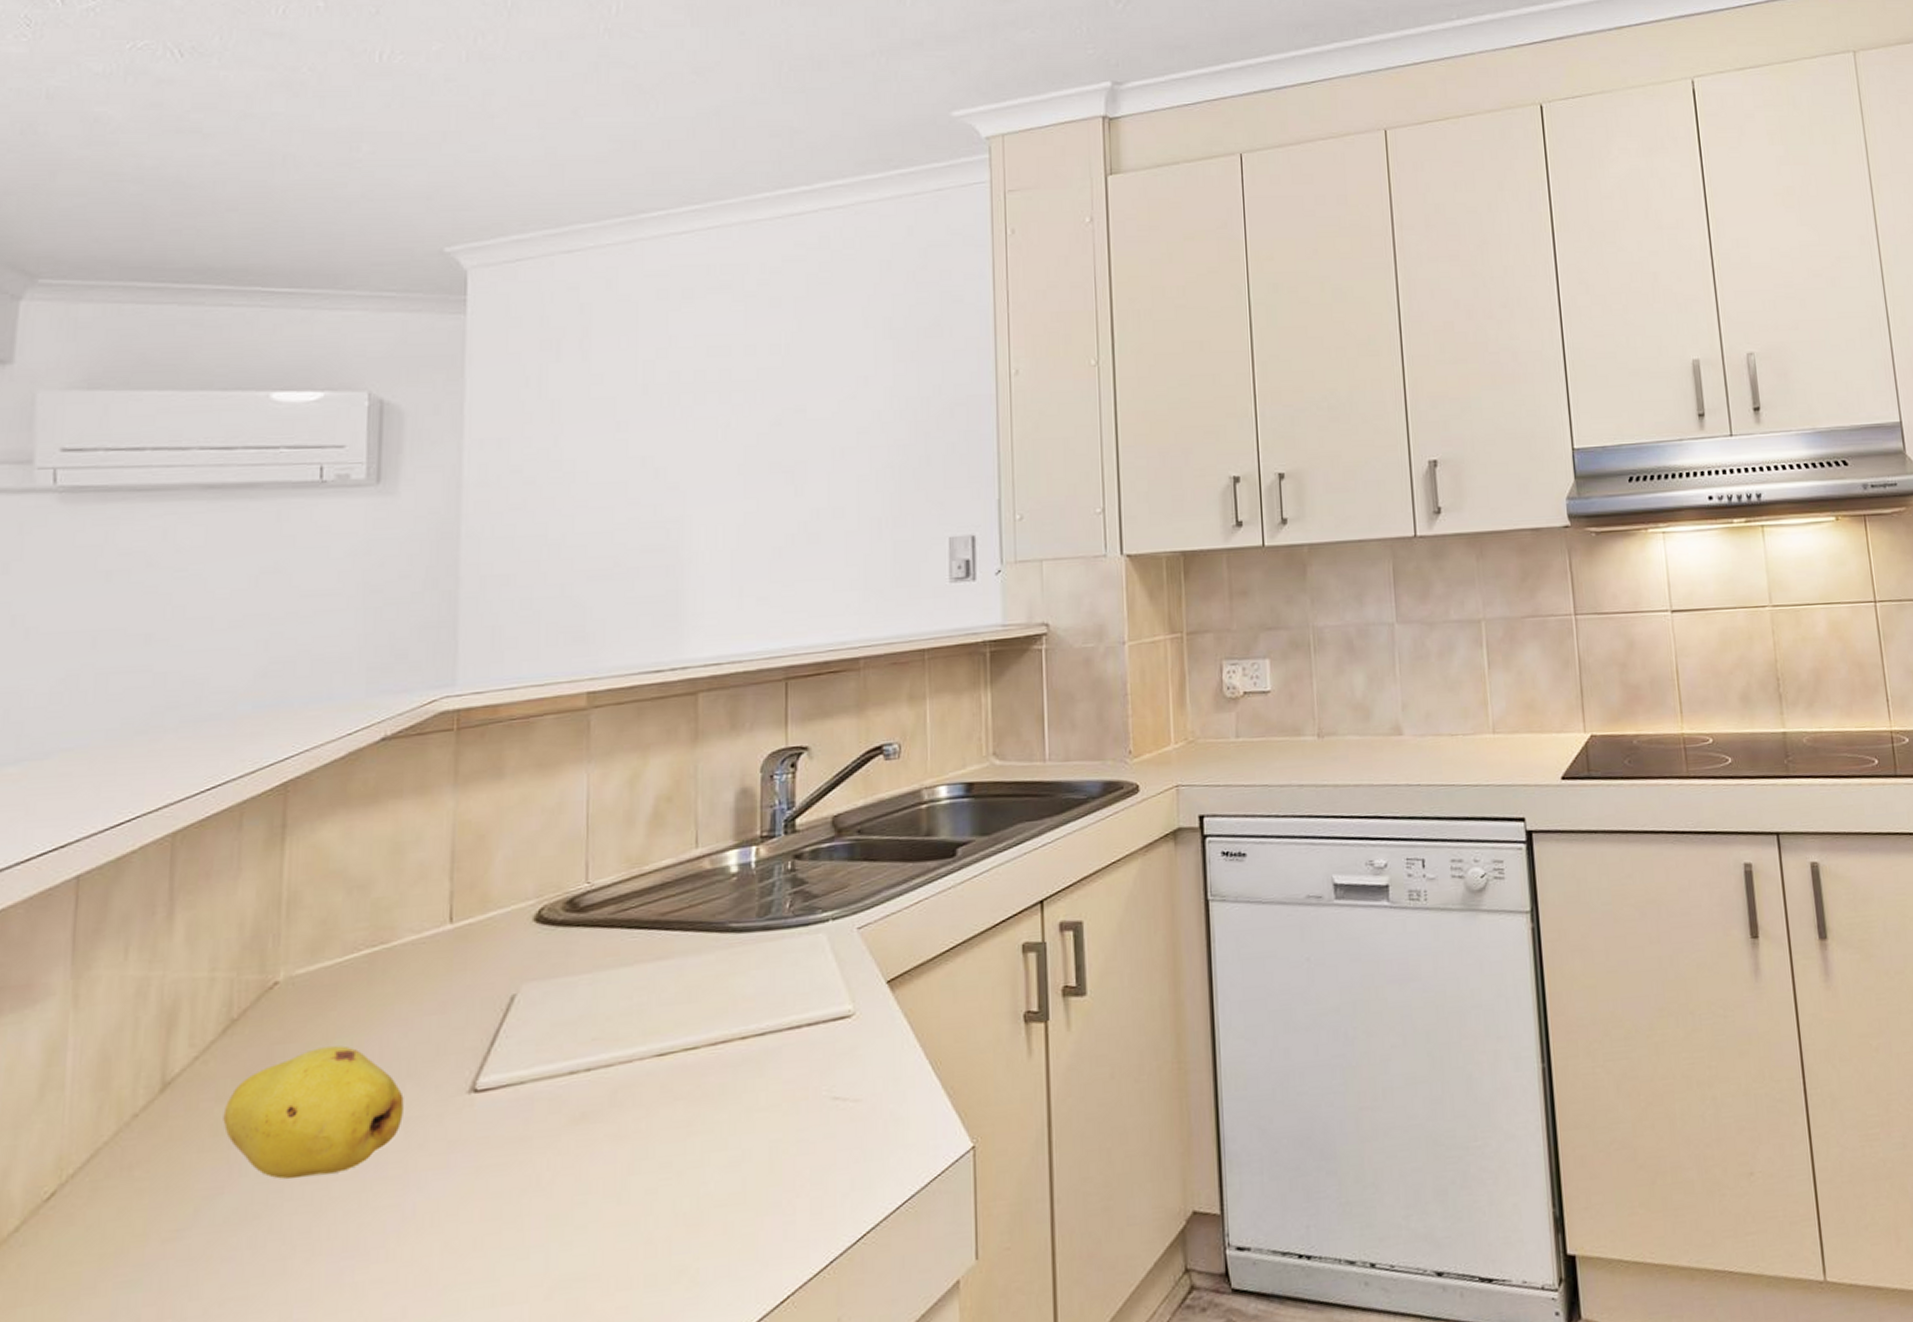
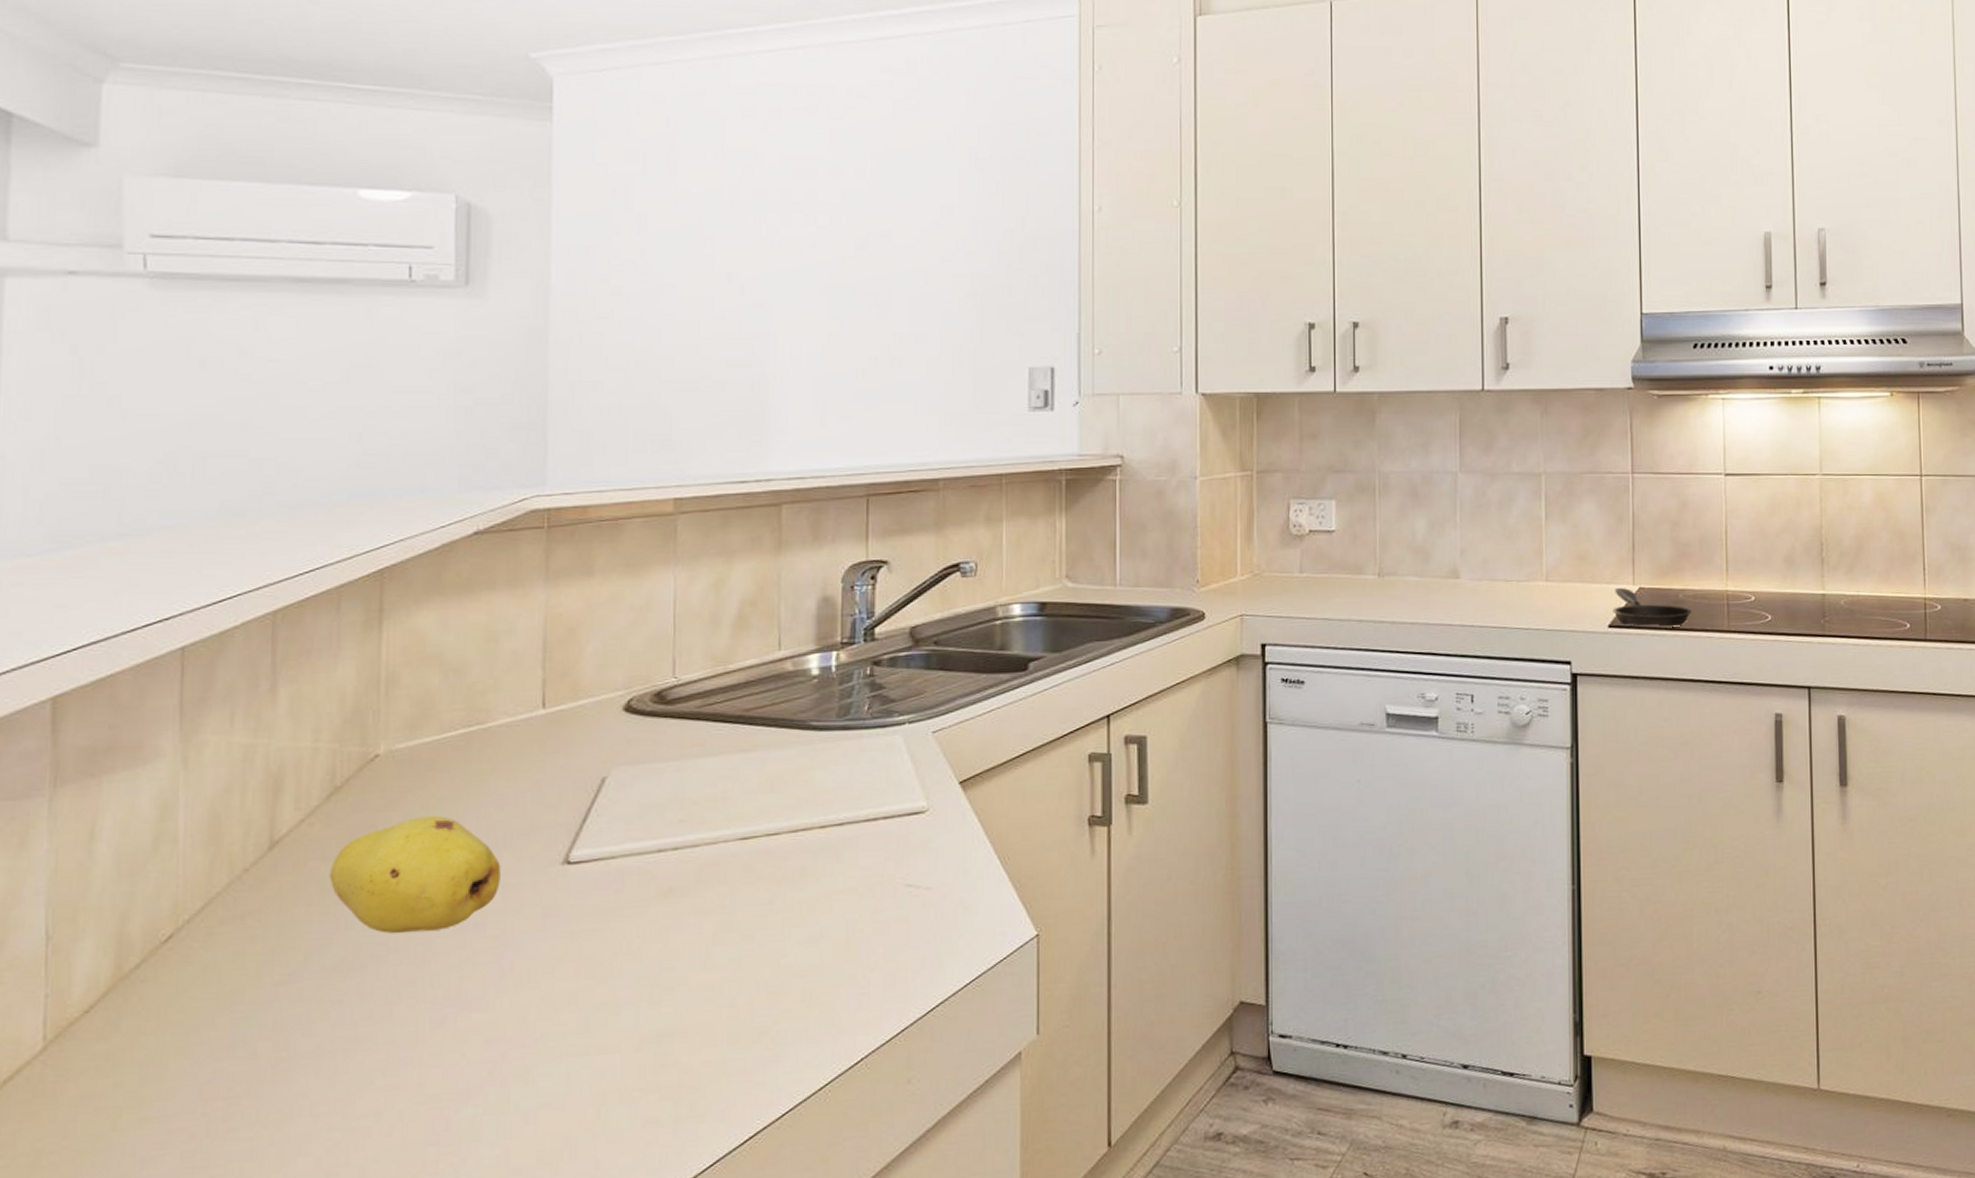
frying pan: none [1564,736,1648,779] -> present [1613,588,1692,628]

